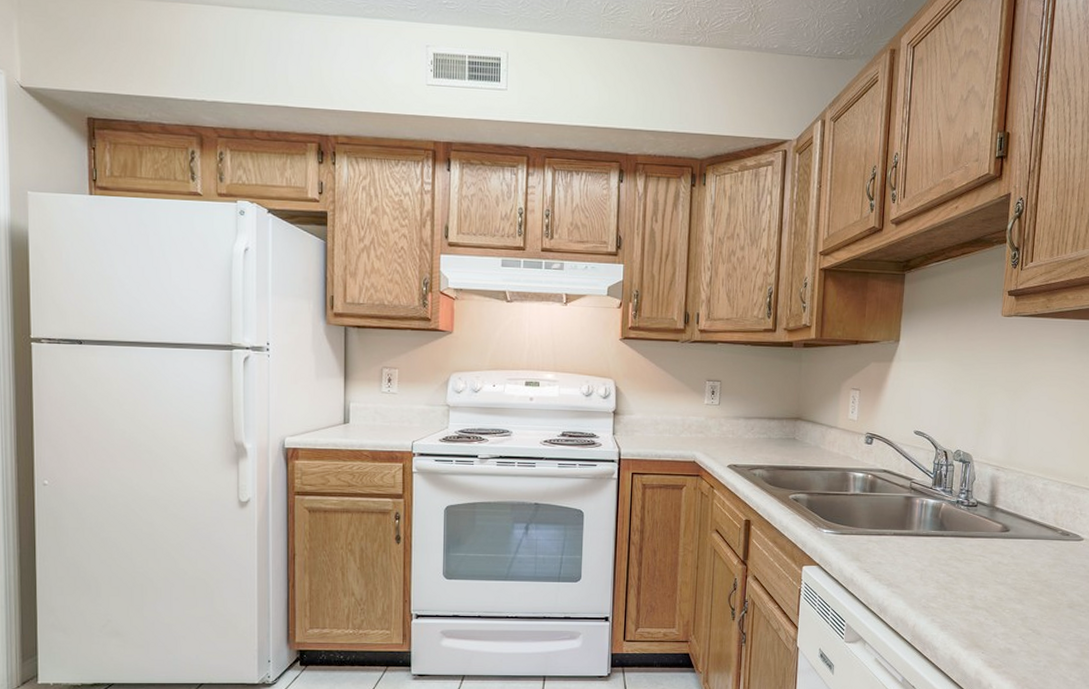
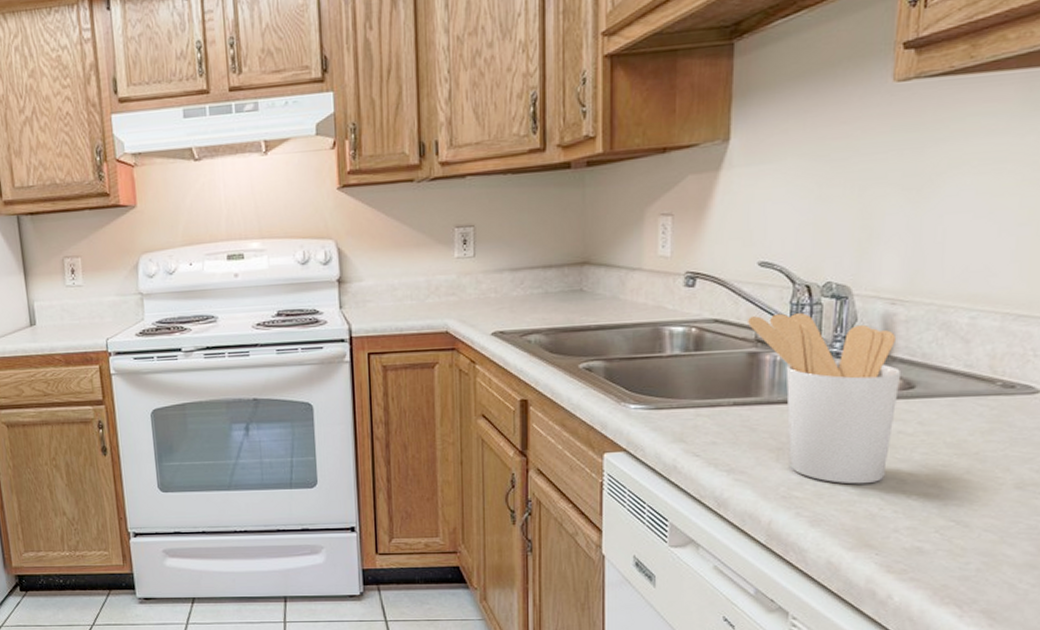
utensil holder: none [906,469,1002,600] -> present [748,313,902,484]

